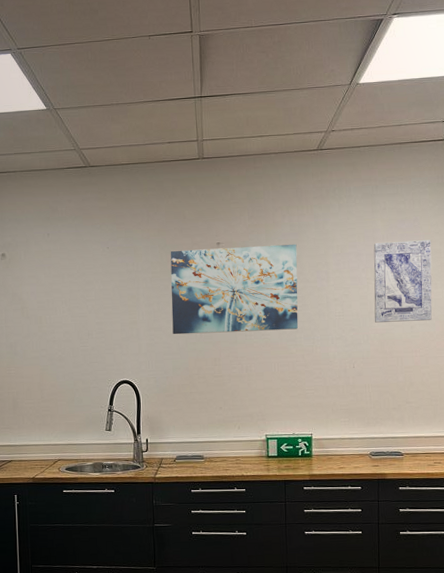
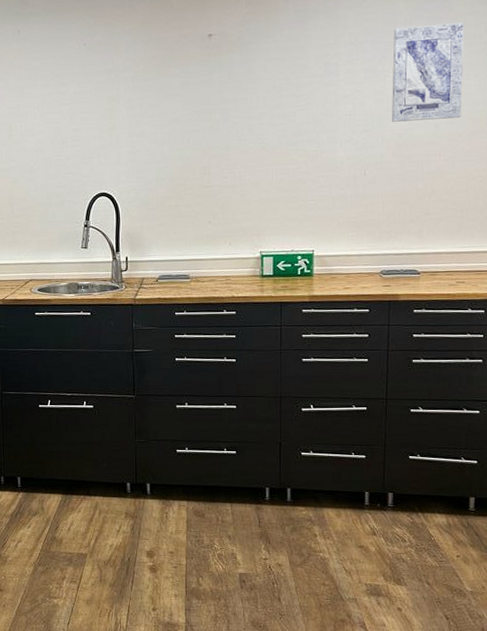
wall art: present [170,244,298,335] -> none [155,32,302,141]

